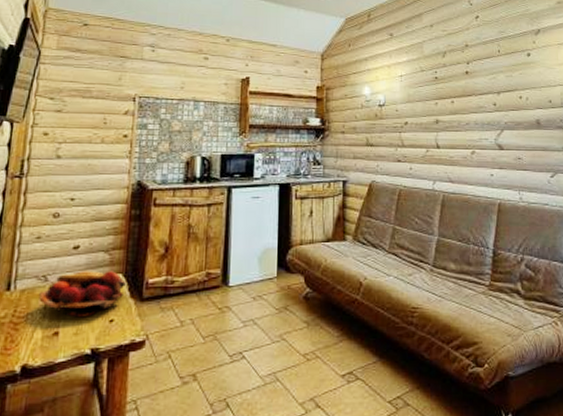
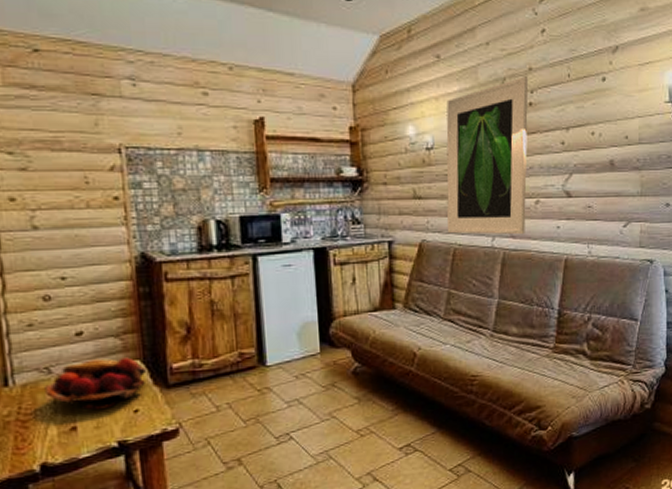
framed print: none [394,51,465,180] -> present [446,76,529,235]

